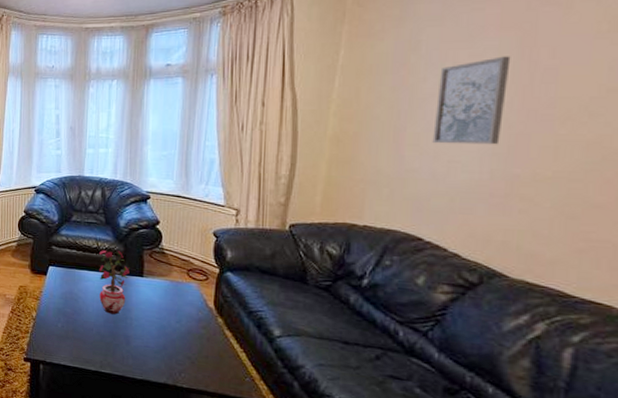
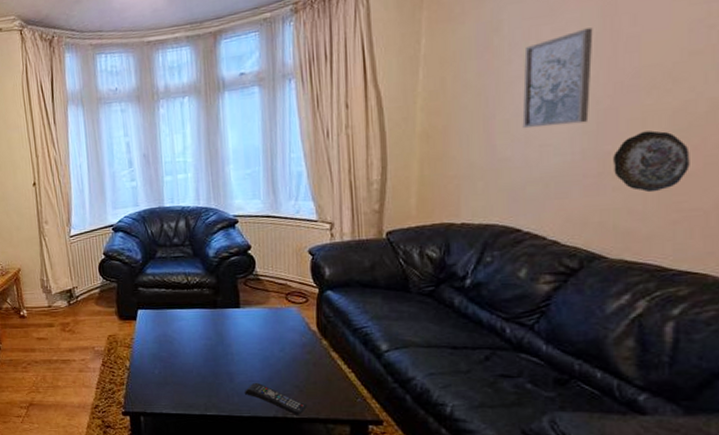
potted plant: present [98,248,130,315] -> none [189,283,225,352]
remote control: none [139,348,197,386] -> present [245,382,307,416]
decorative plate: none [521,159,602,219] -> present [613,130,690,193]

